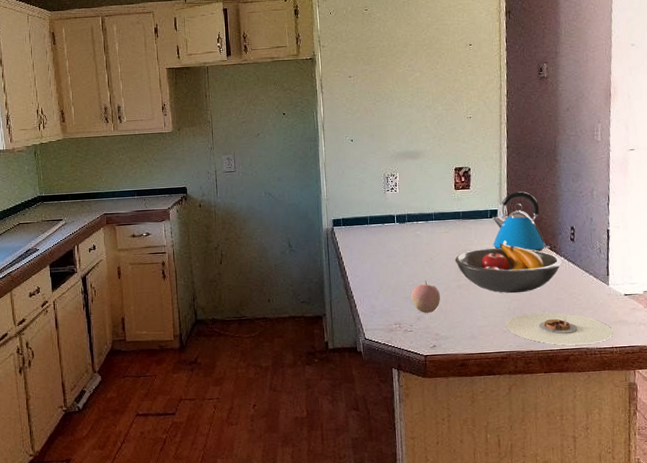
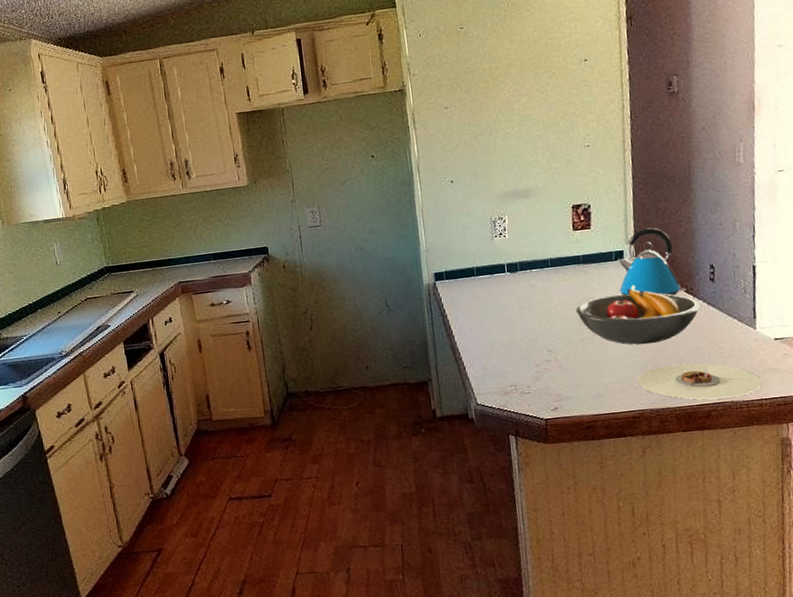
apple: present [411,280,440,313] -> none [527,335,561,372]

